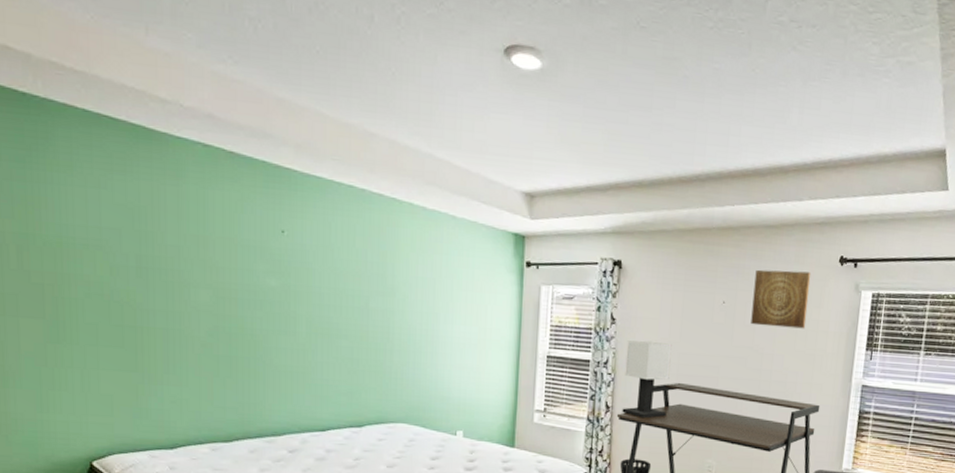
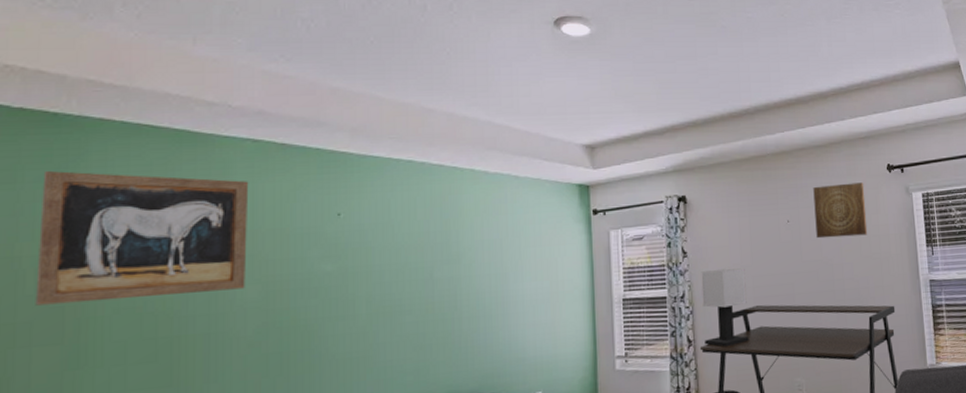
wall art: none [17,152,201,292] -> present [35,171,249,306]

